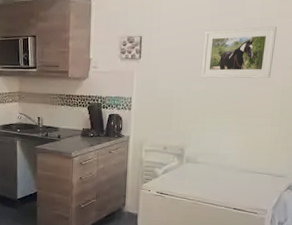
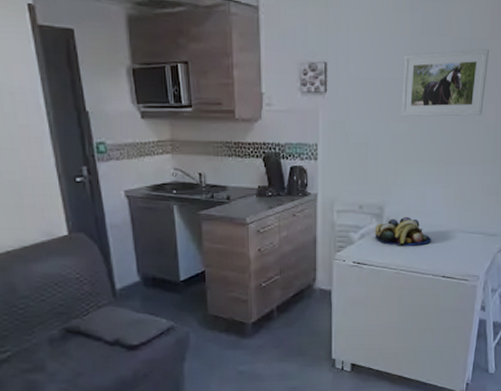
fruit bowl: none [176,158,225,182] -> present [375,217,432,246]

